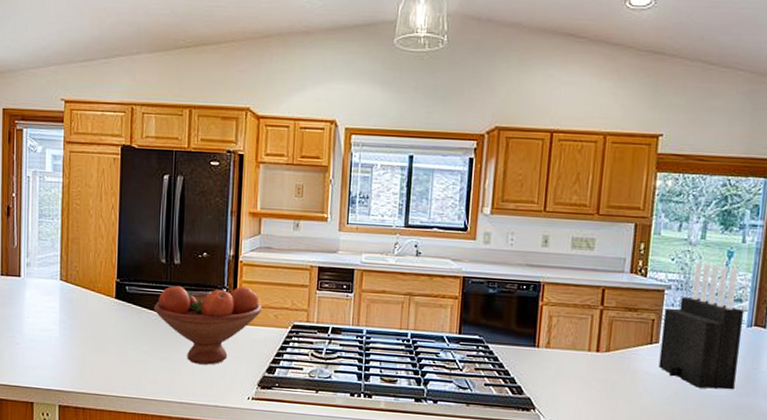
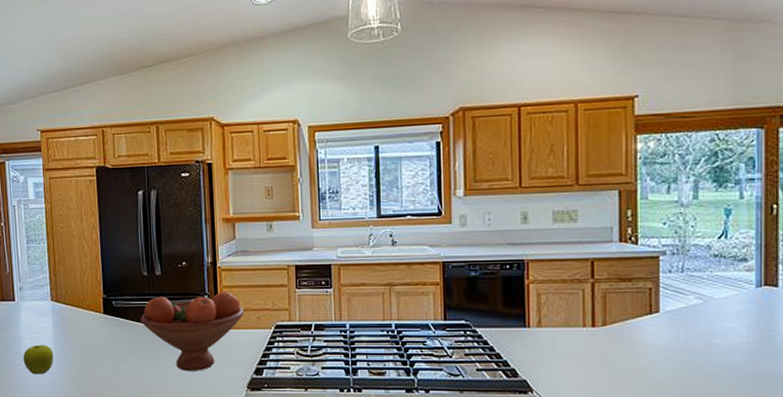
fruit: none [24,324,58,356] -> present [23,344,54,375]
knife block: present [658,261,745,390] -> none [661,222,751,356]

